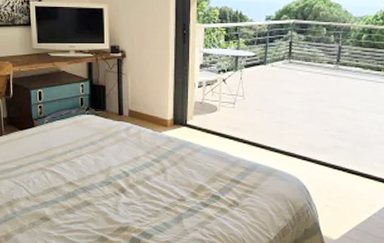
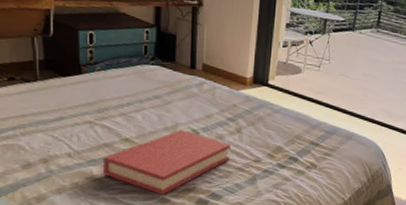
hardback book: none [52,172,157,233] -> present [102,130,231,195]

